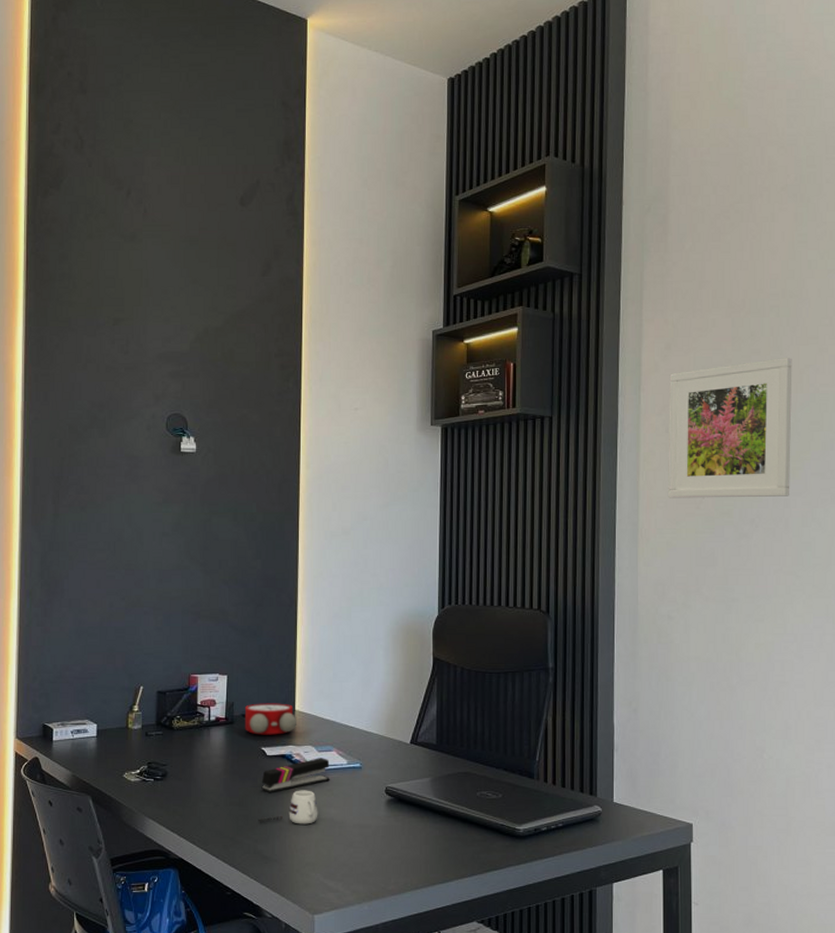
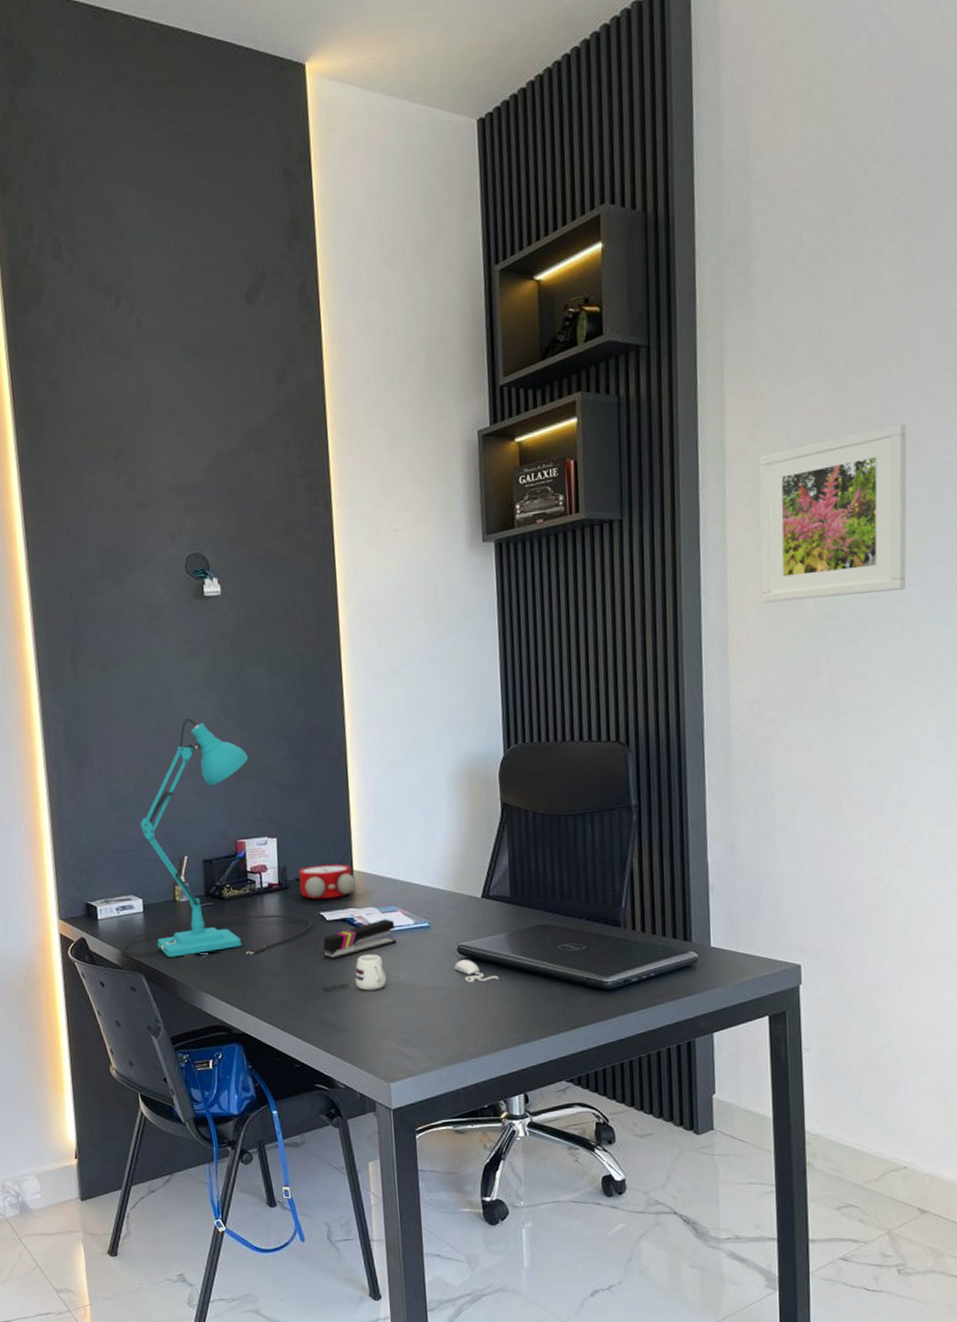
desk lamp: none [73,560,254,784] -> present [122,718,313,958]
computer mouse: none [381,801,422,822] -> present [454,960,500,982]

